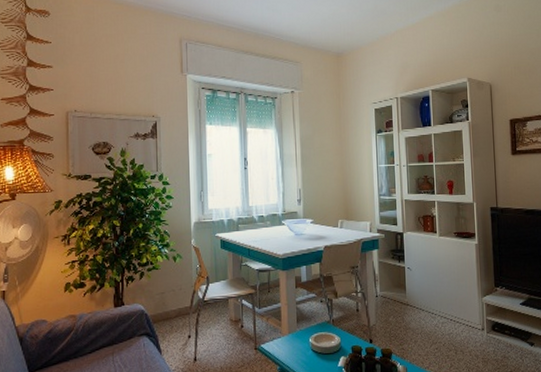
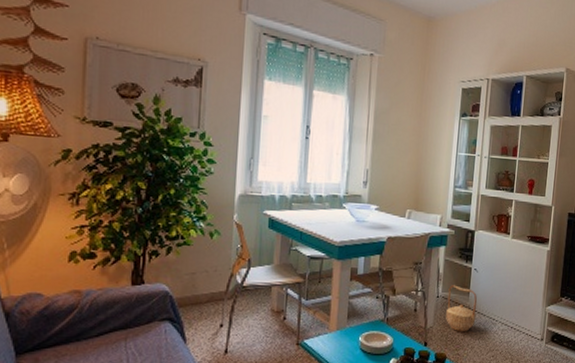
basket: none [386,284,416,327] -> present [446,285,477,331]

